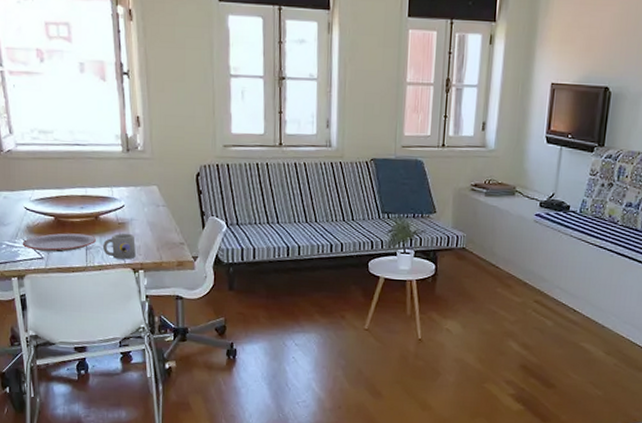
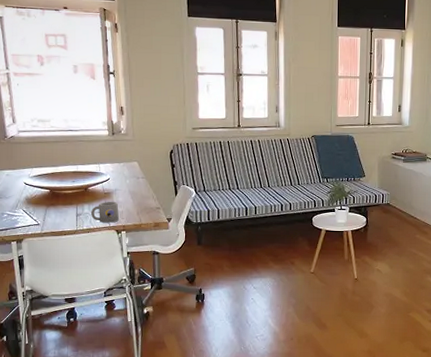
plate: present [22,233,97,253] -> none [21,203,86,219]

